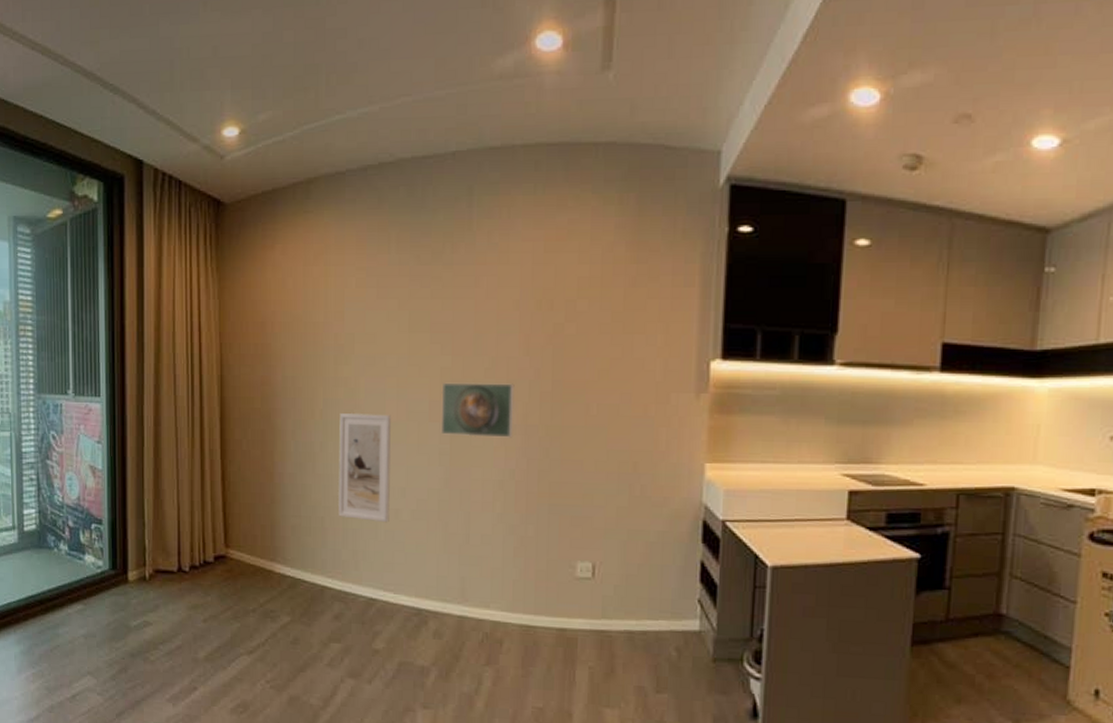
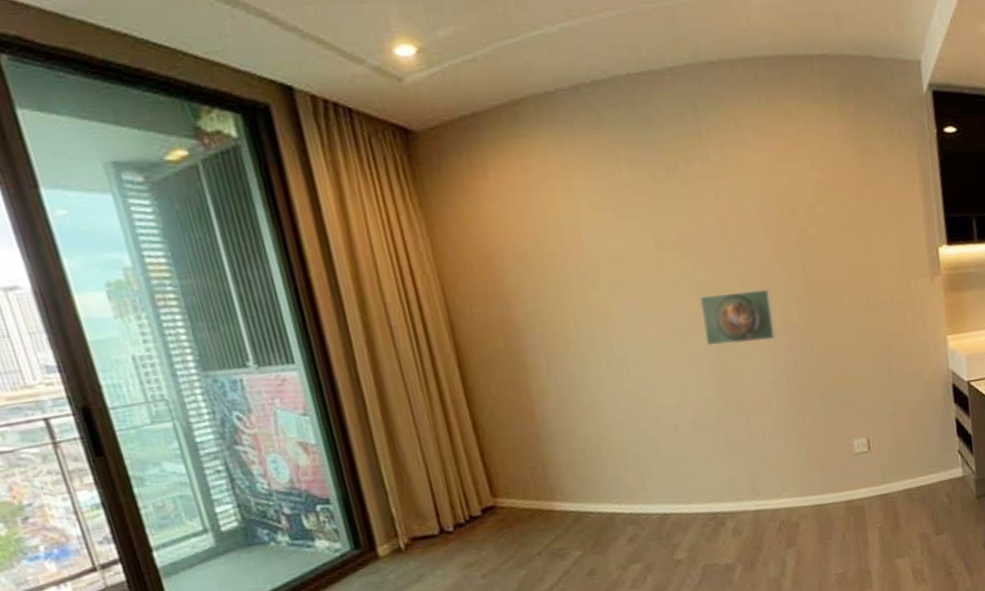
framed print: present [338,413,391,523] -> none [596,334,670,443]

